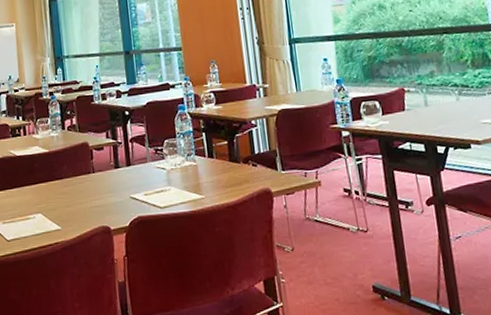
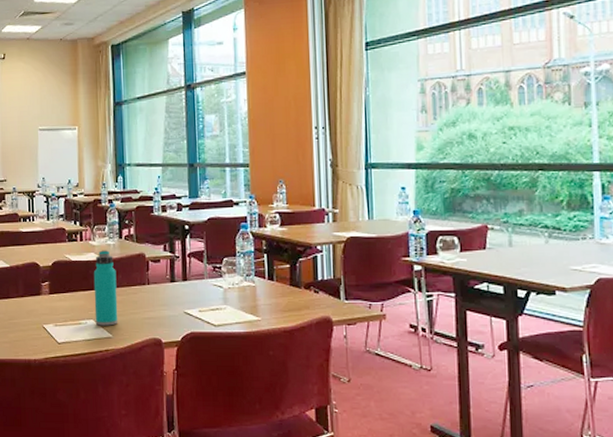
water bottle: none [38,142,66,219] -> present [93,250,118,326]

